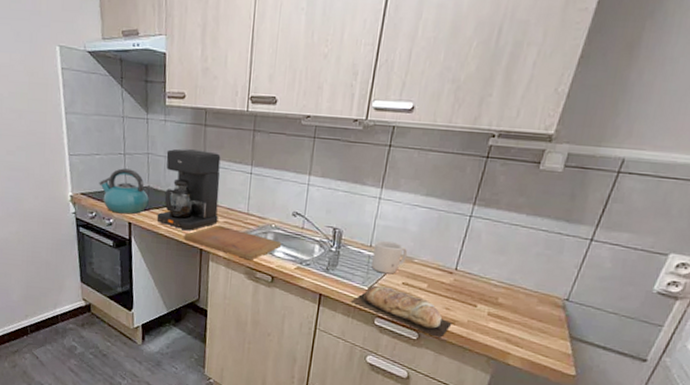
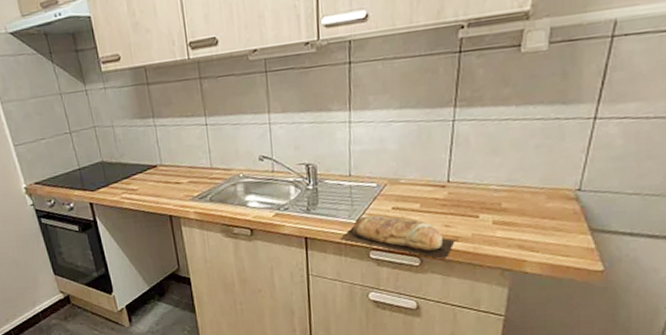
kettle: present [99,168,149,214] -> none [50,147,106,196]
coffee maker: present [156,149,221,231] -> none [113,111,182,200]
cutting board: present [184,224,282,261] -> none [149,186,255,217]
mug: present [371,240,408,274] -> none [353,165,392,202]

